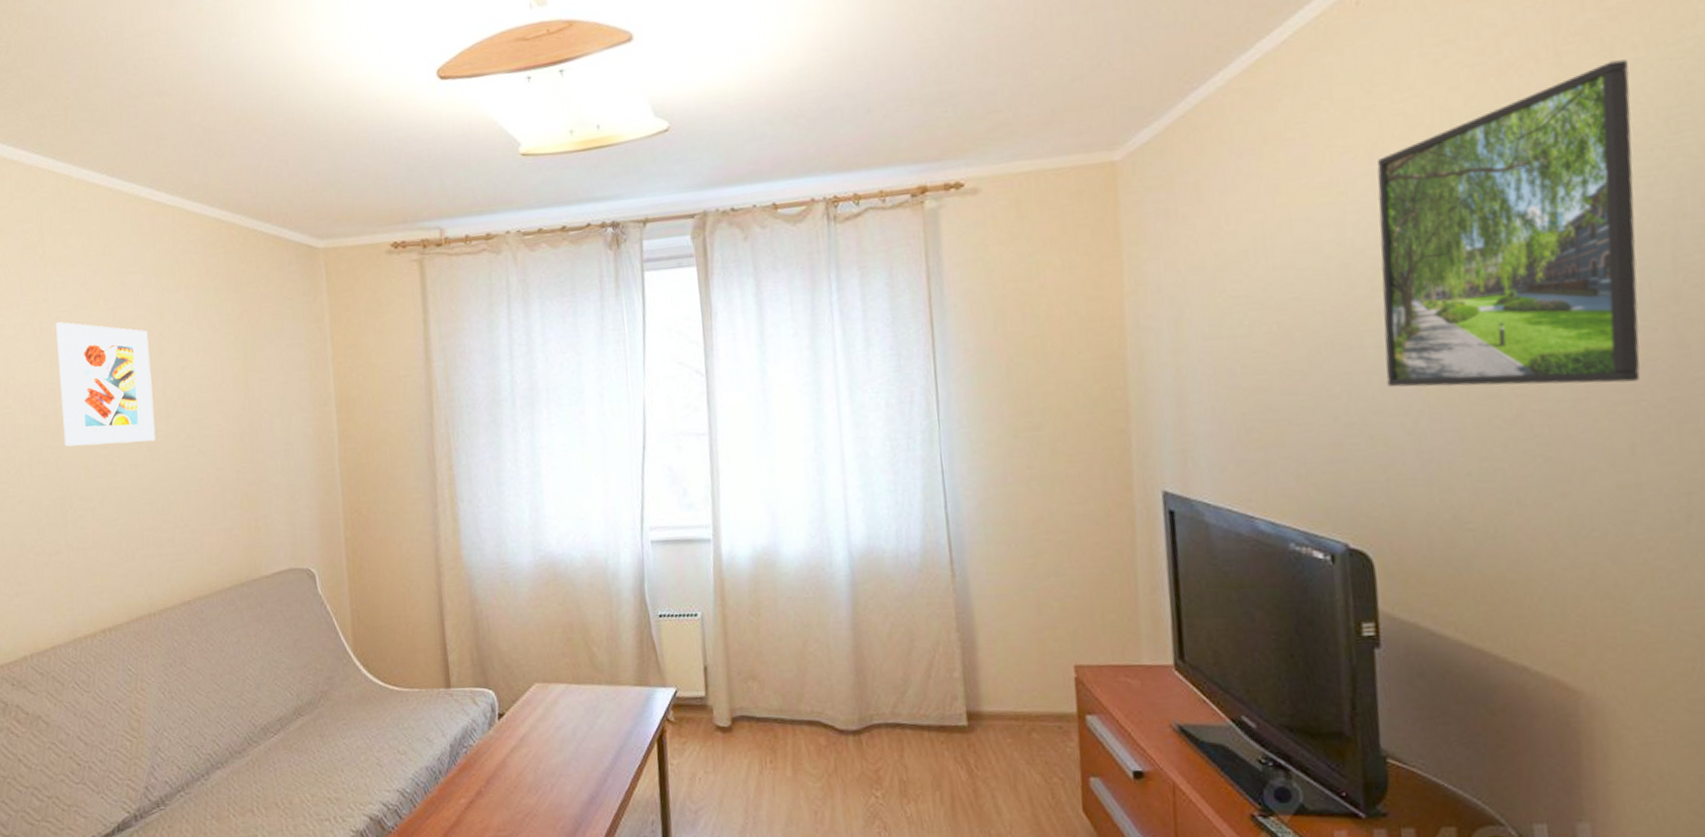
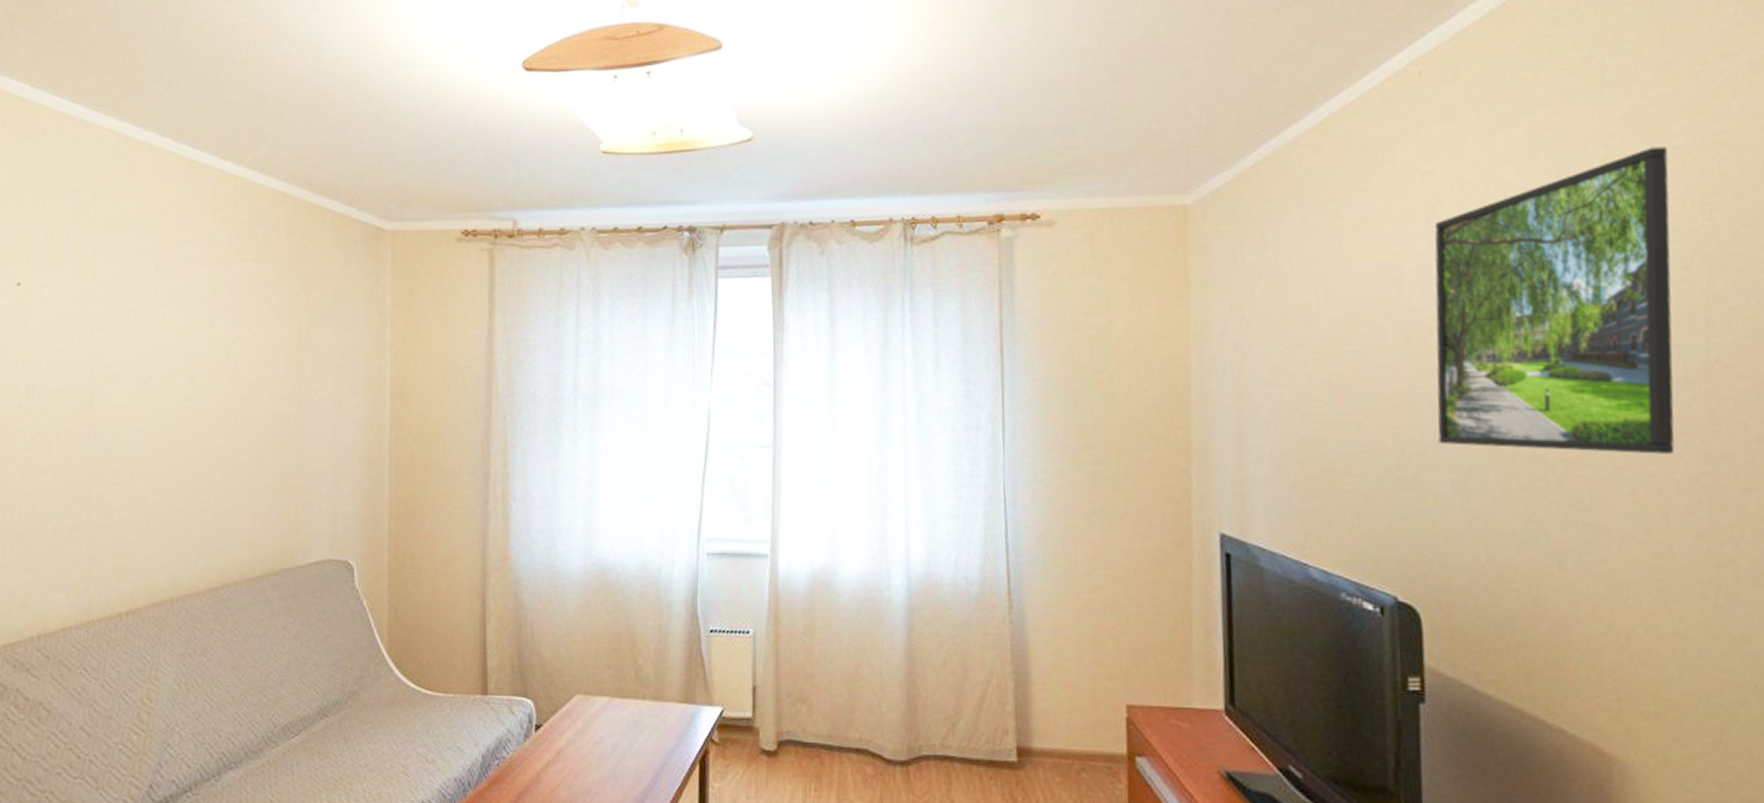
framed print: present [56,322,156,447] -> none [97,286,198,417]

